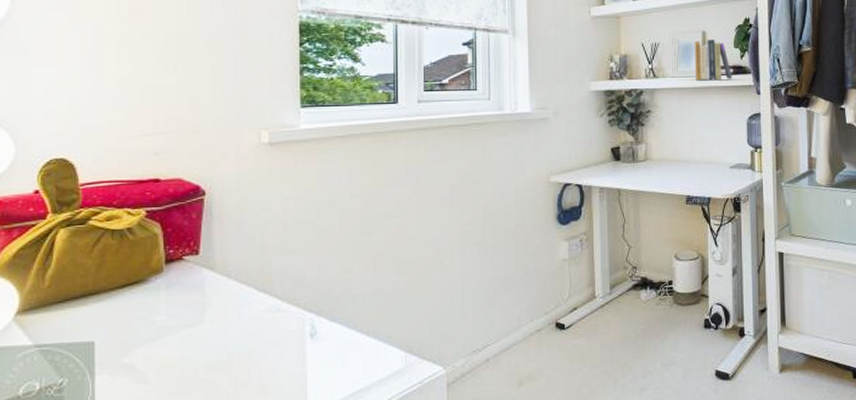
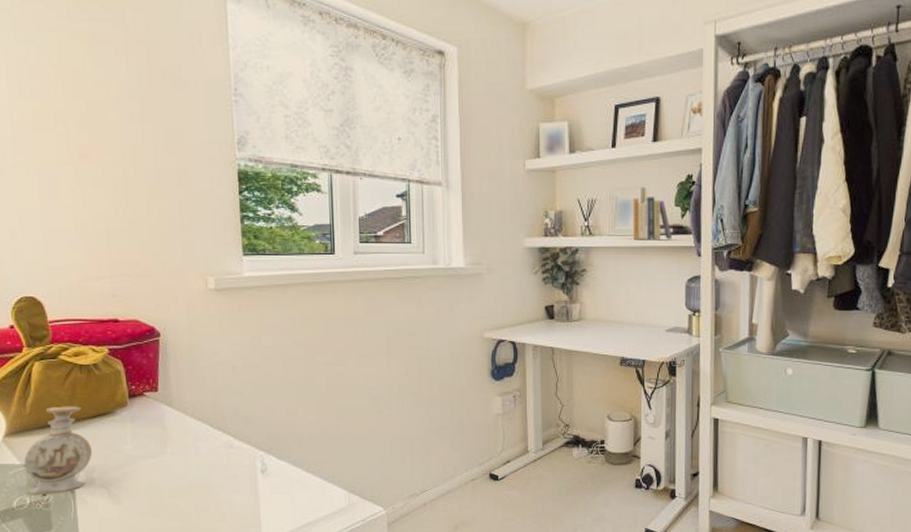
perfume bottle: none [36,275,119,380] -> present [24,406,93,495]

